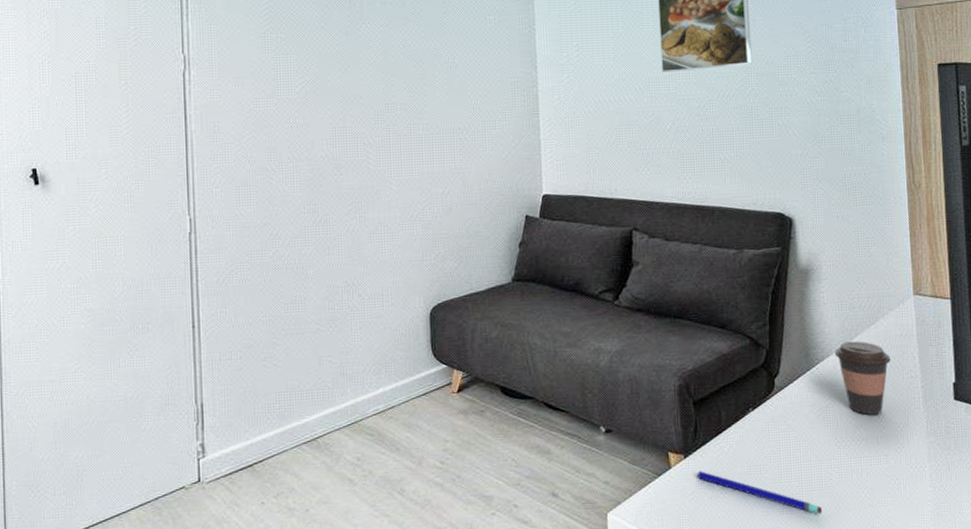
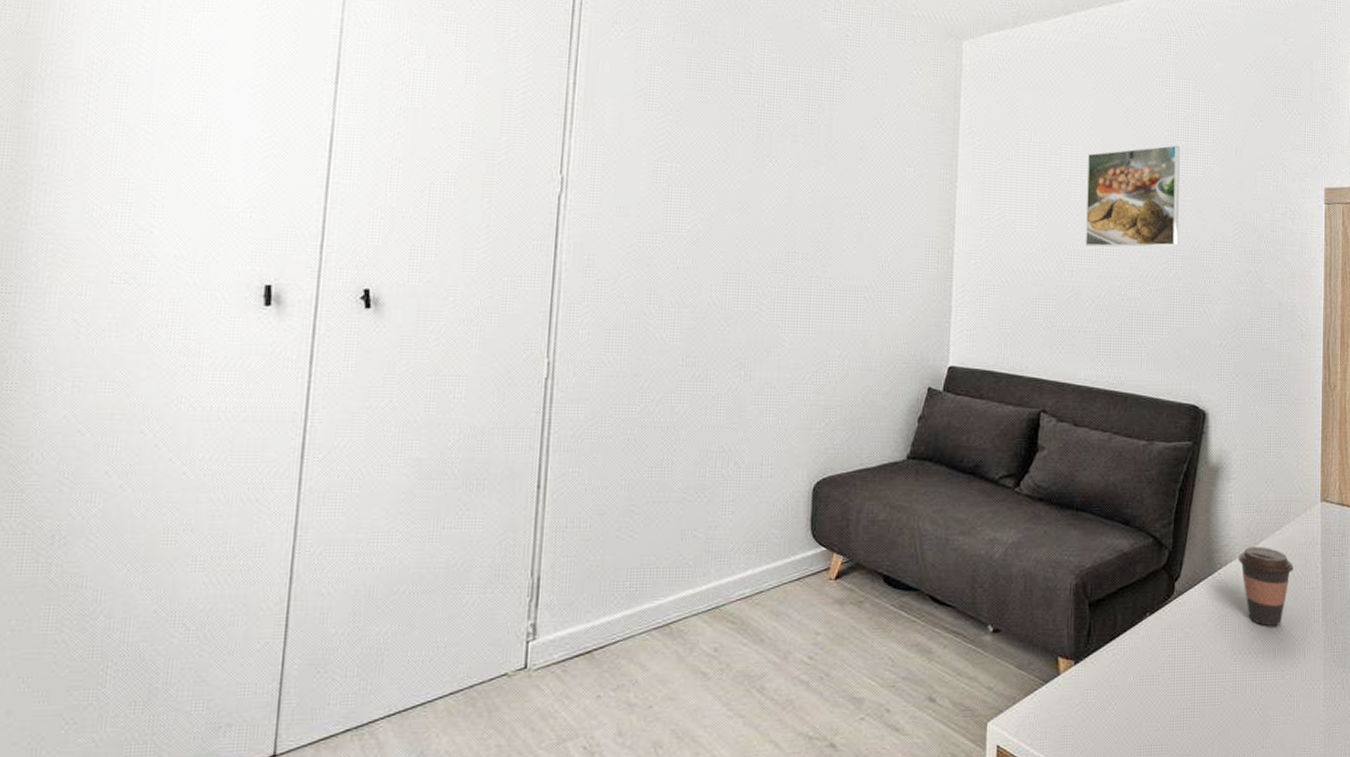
pen: present [698,471,822,515] -> none [1087,679,1213,732]

